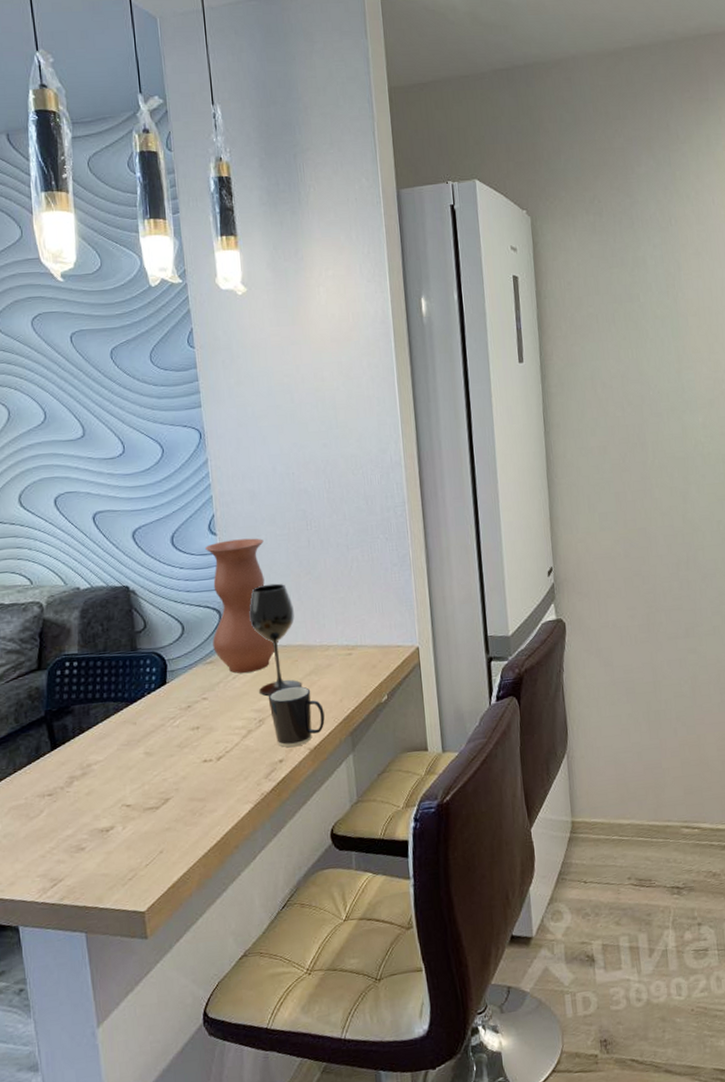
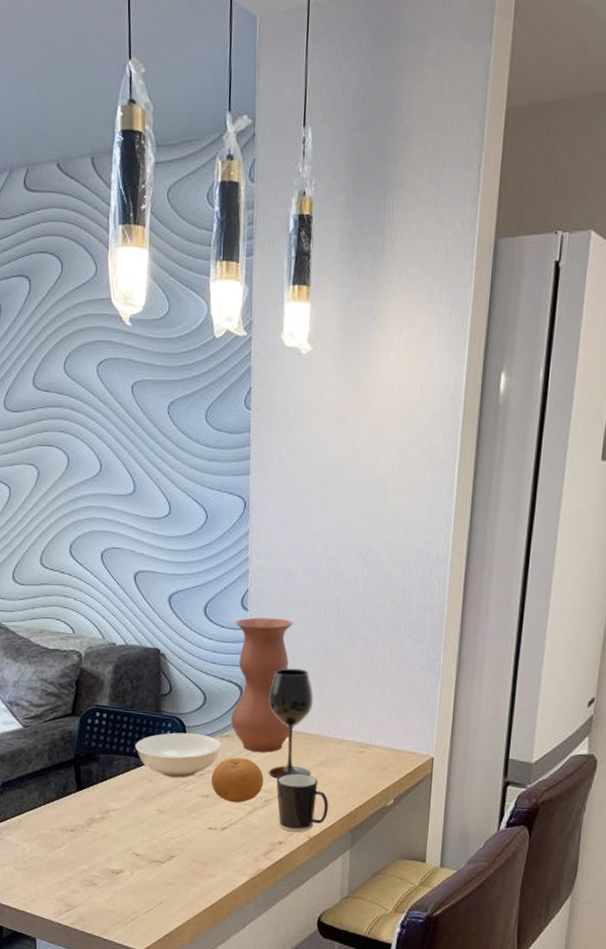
bowl: none [112,665,206,716] -> present [135,732,221,778]
fruit: none [199,681,256,730] -> present [211,757,264,803]

